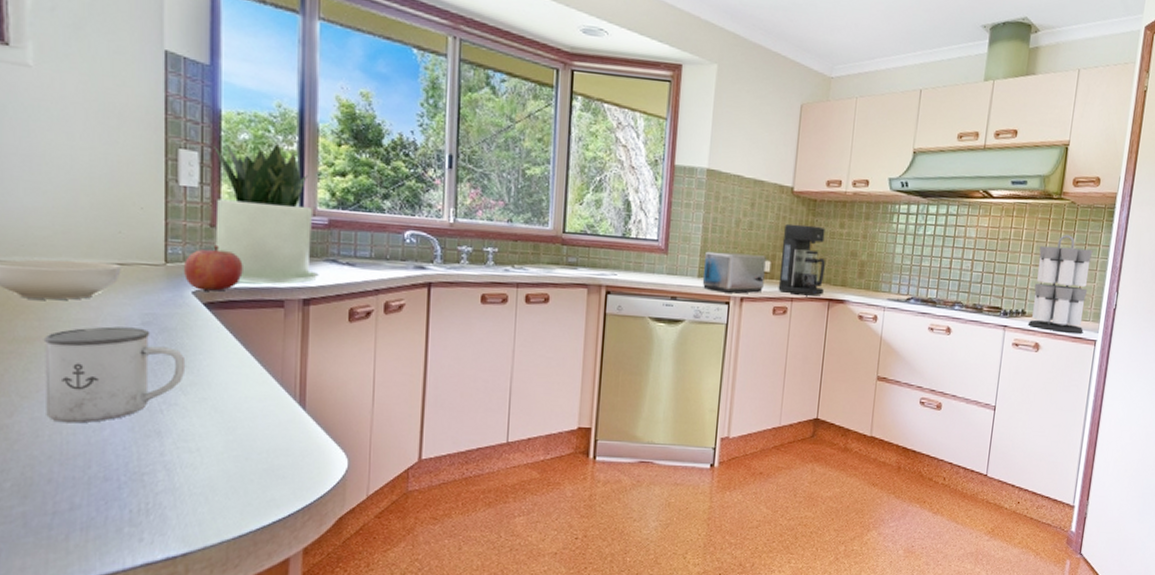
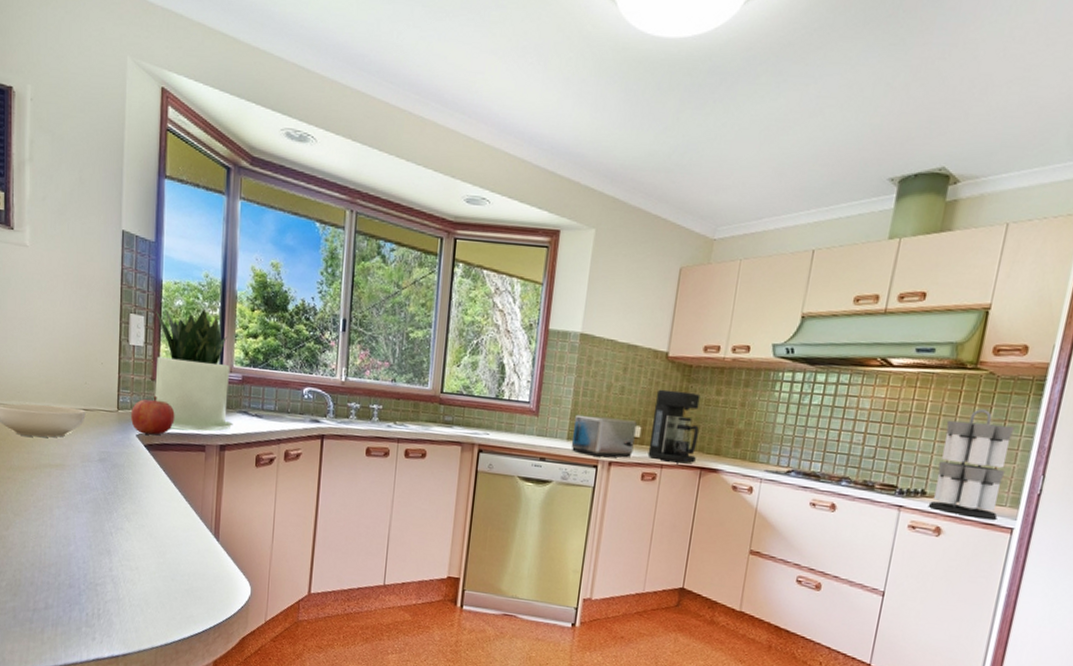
mug: present [43,326,186,424] -> none [30,461,130,539]

